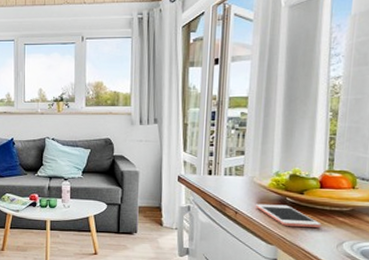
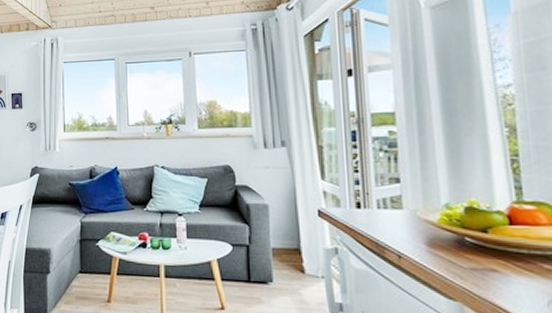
cell phone: present [256,203,322,228] -> none [425,245,521,278]

